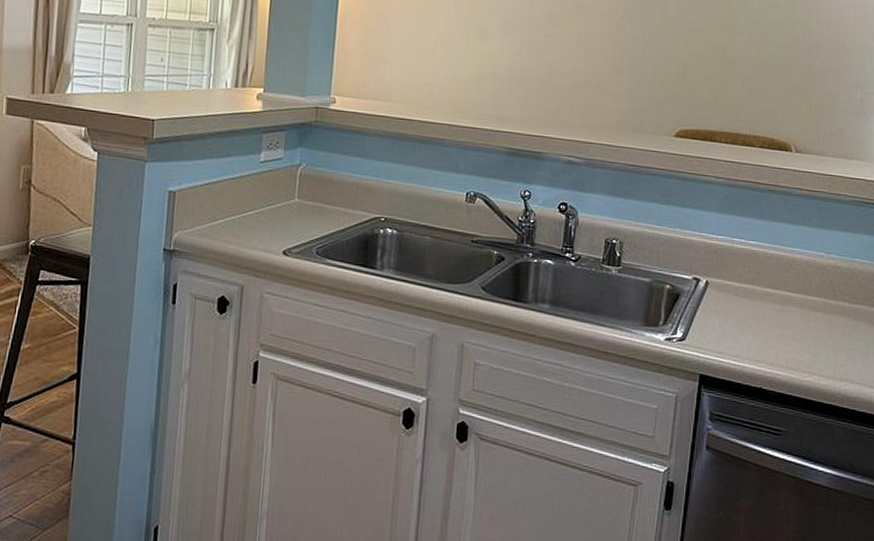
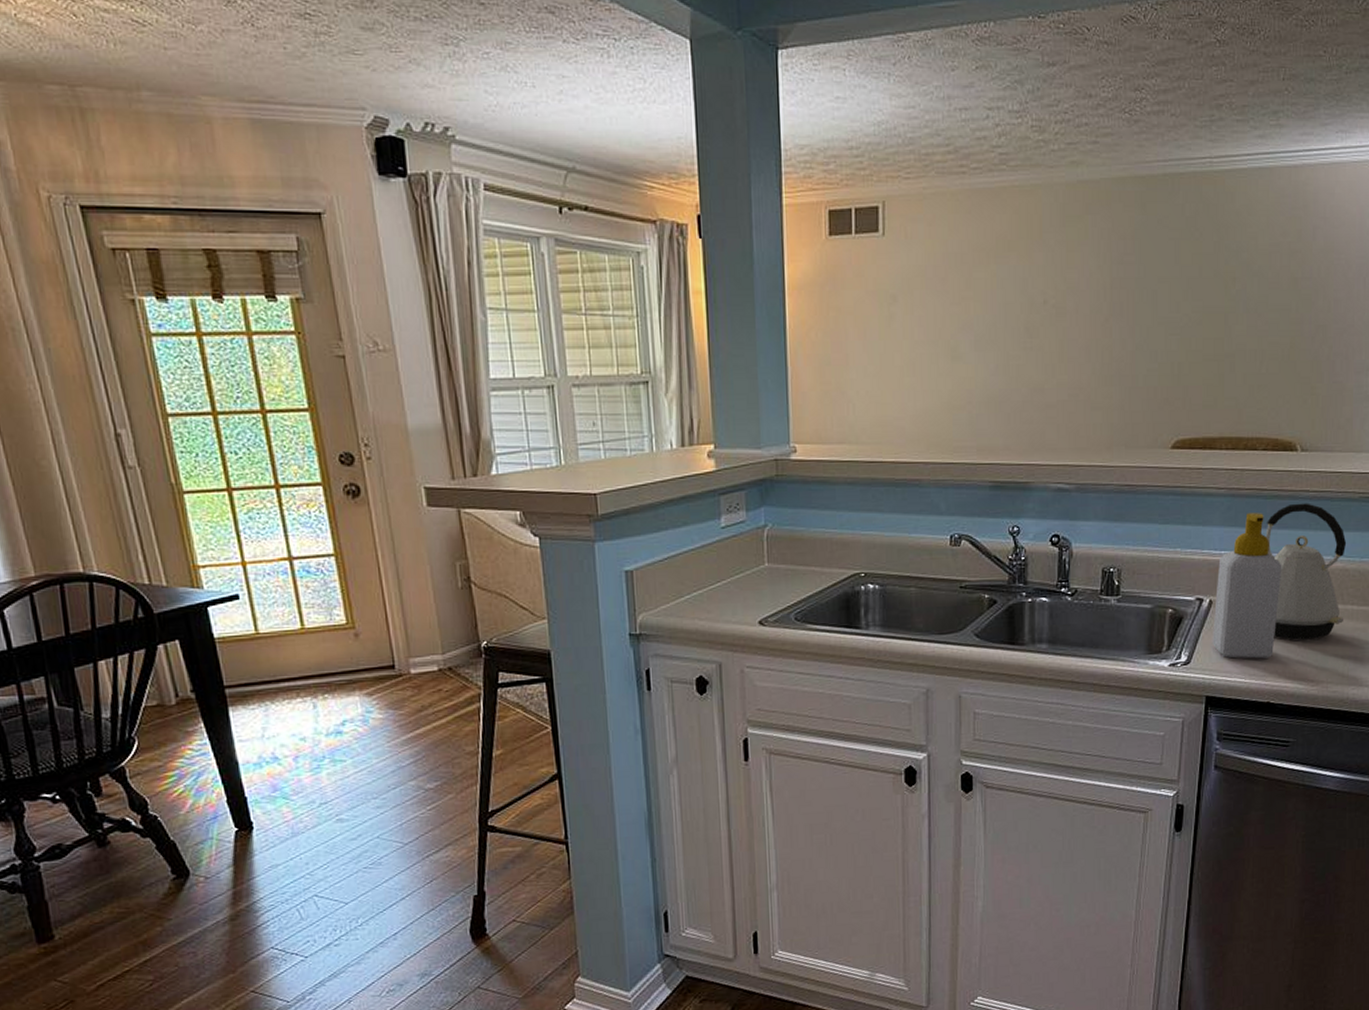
soap bottle: none [707,203,776,344] -> present [1211,513,1282,659]
kettle: none [761,199,839,331] -> present [1265,503,1347,640]

